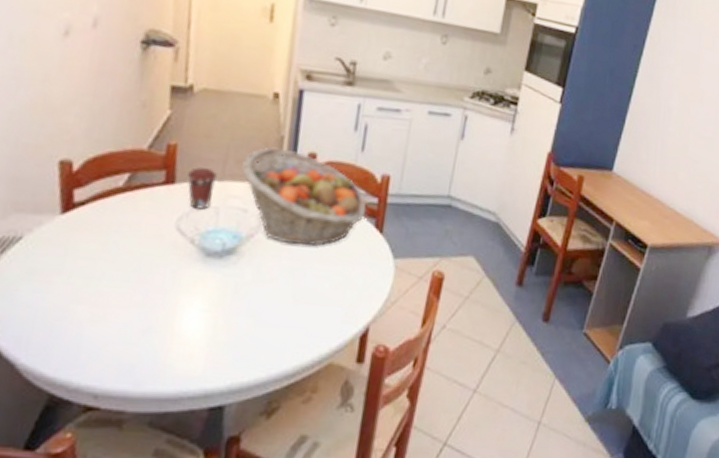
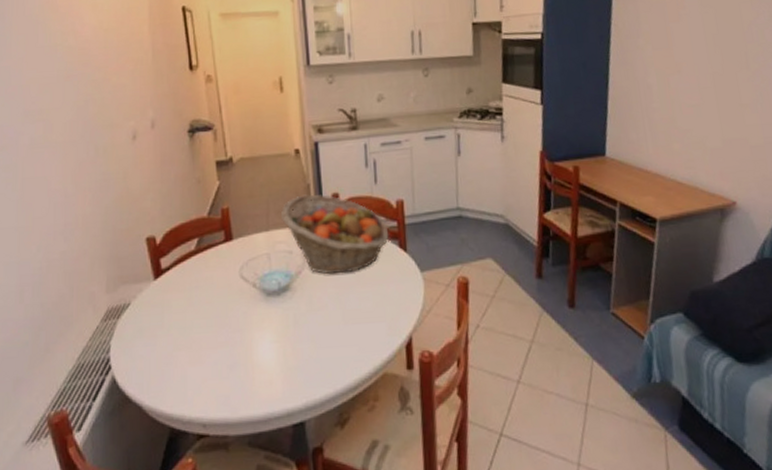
coffee cup: present [187,167,218,210] -> none [241,223,264,258]

